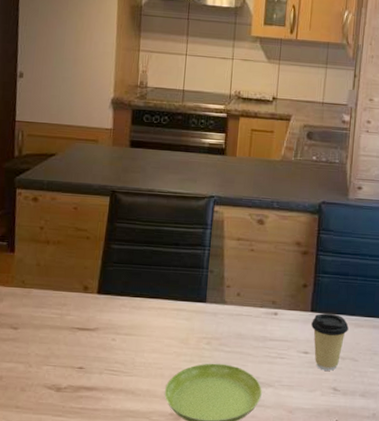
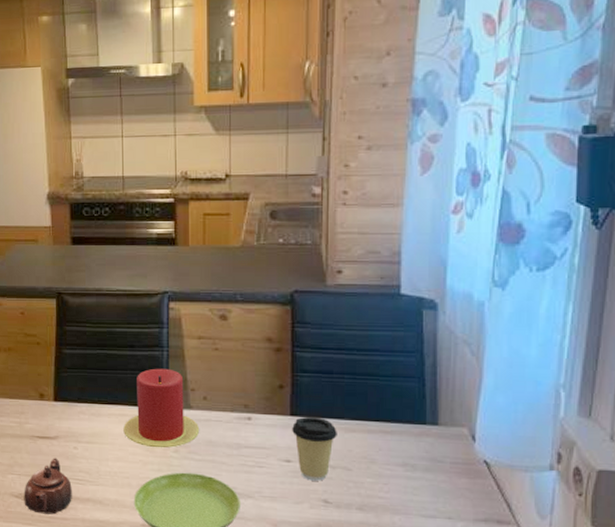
teapot: none [56,349,106,406] -> present [24,458,72,515]
candle: none [161,265,232,341] -> present [123,368,200,448]

